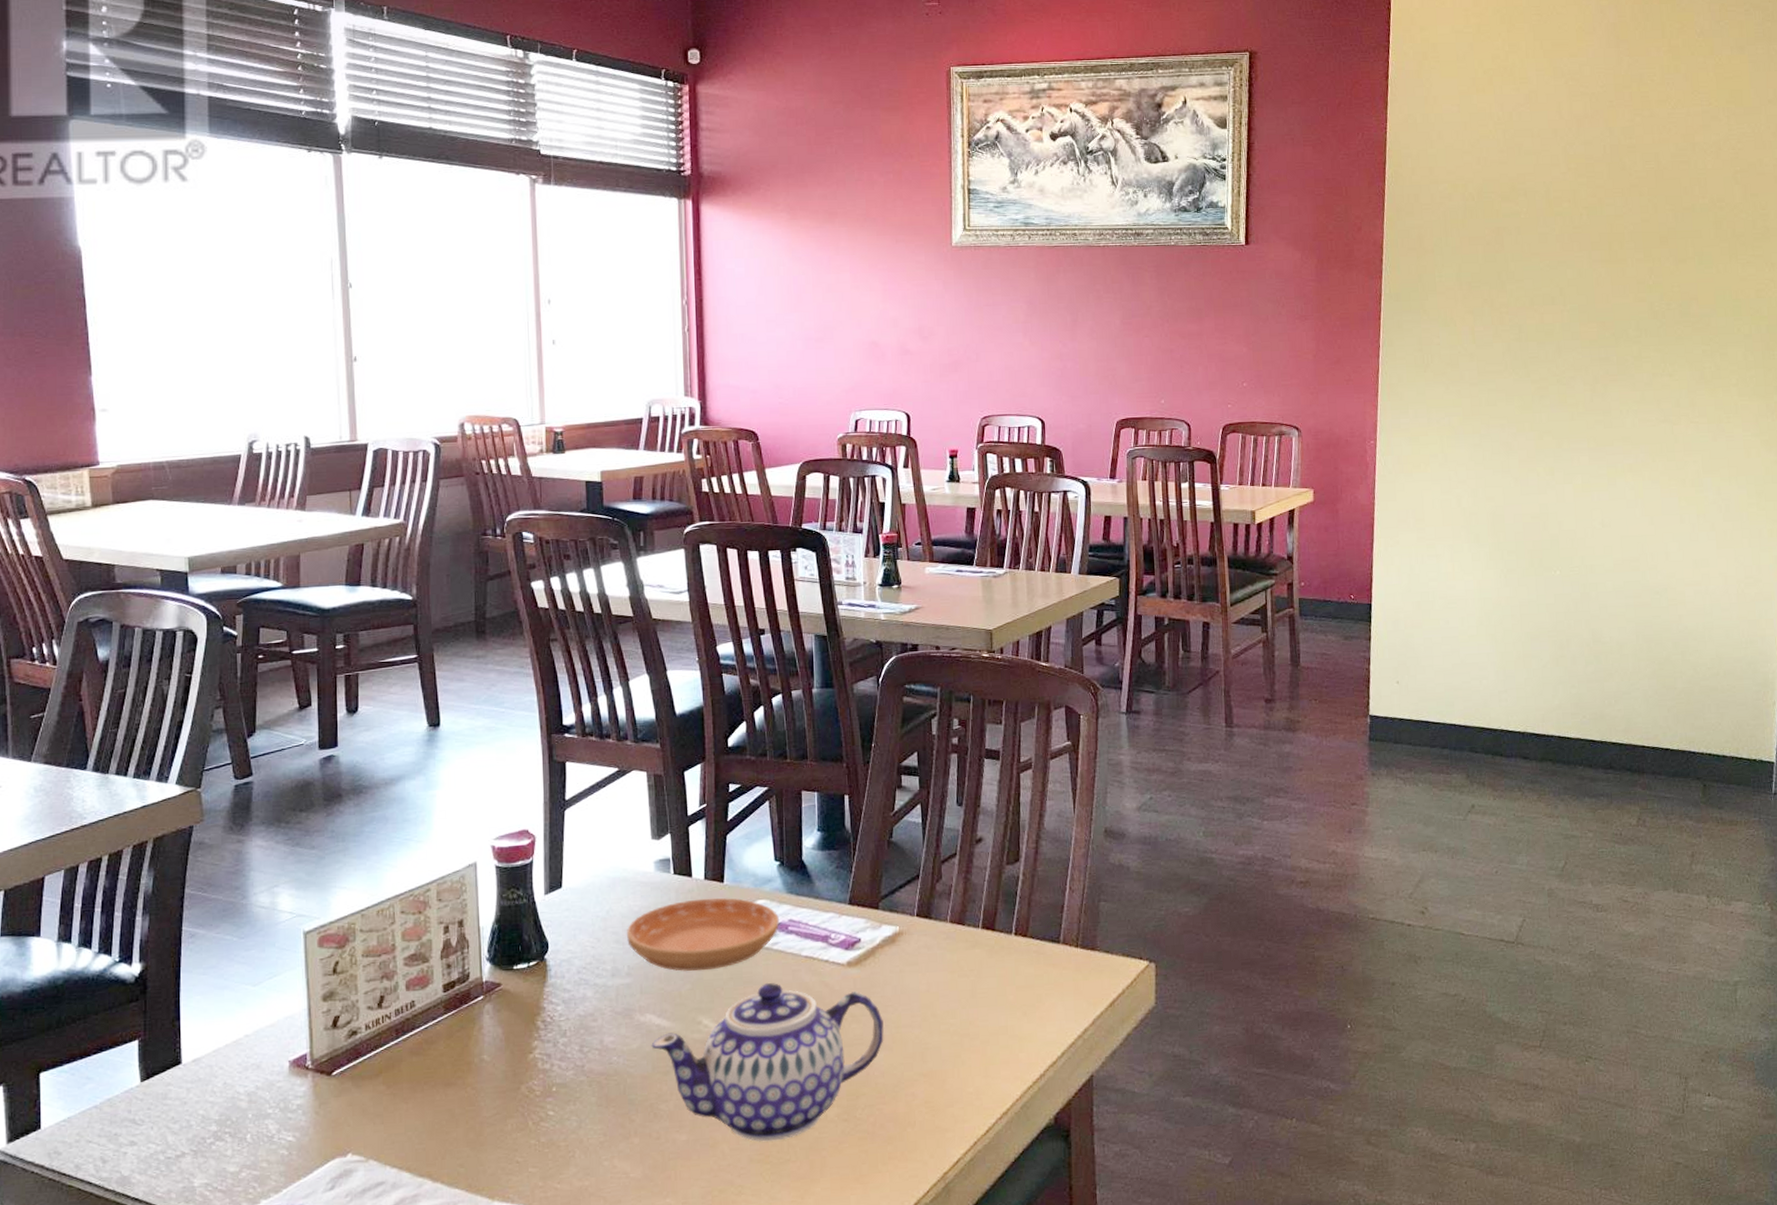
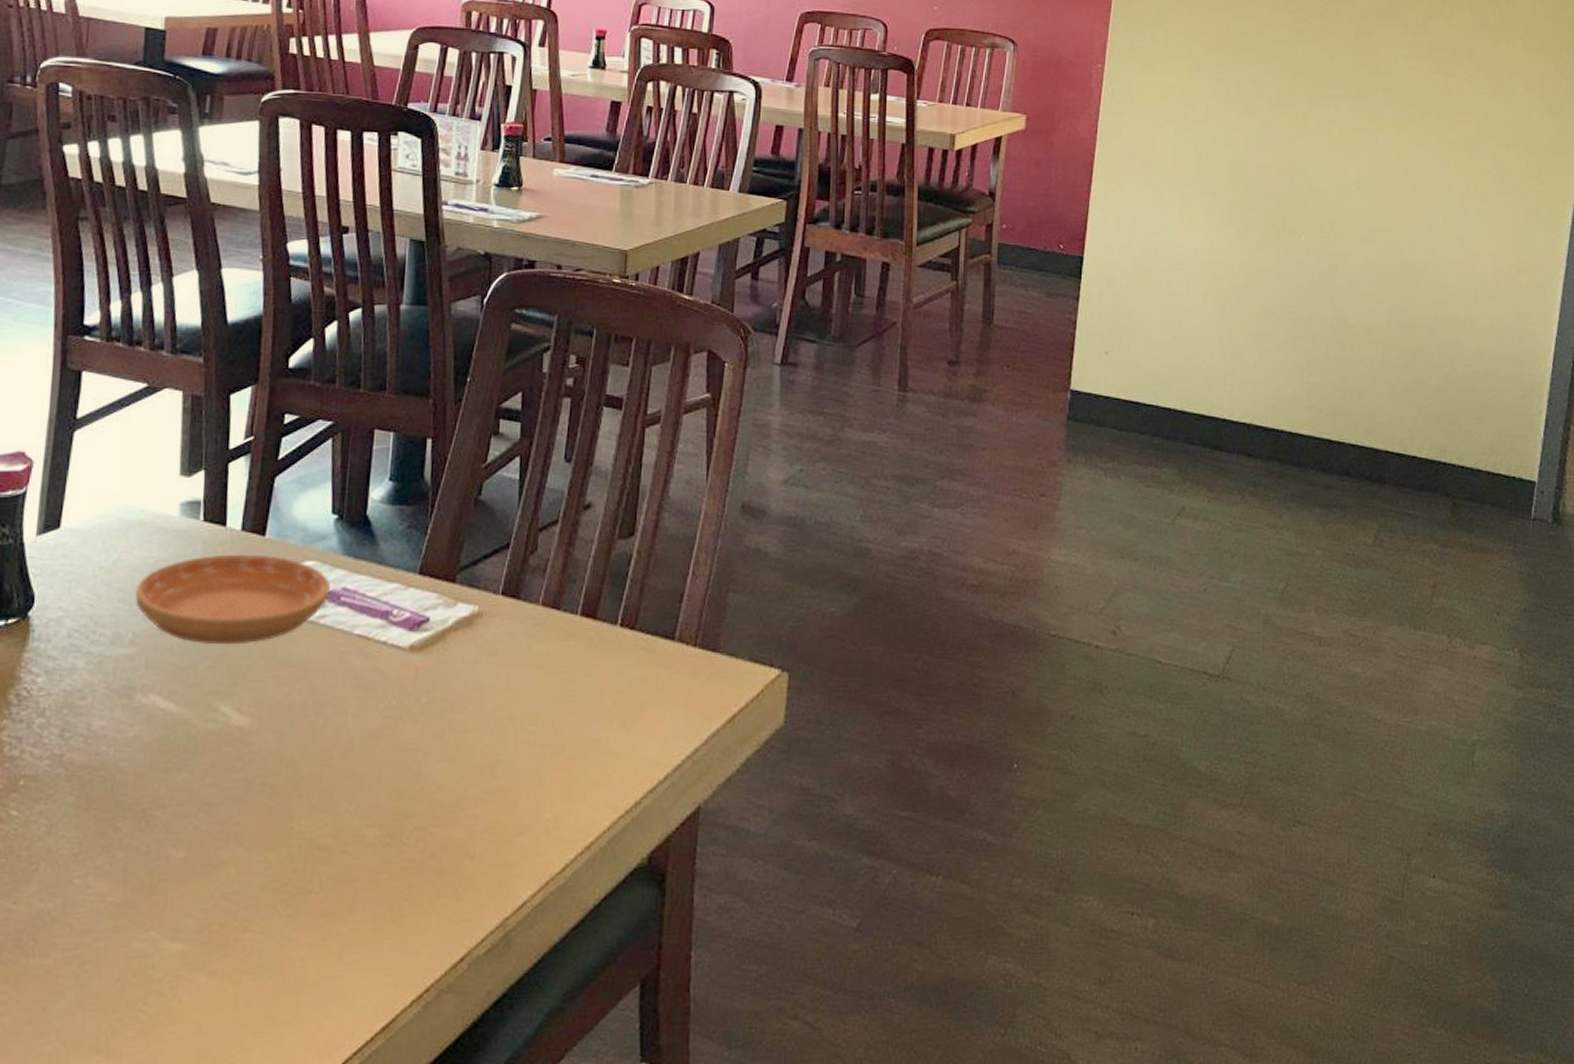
teapot: present [651,982,884,1142] -> none [151,664,448,866]

